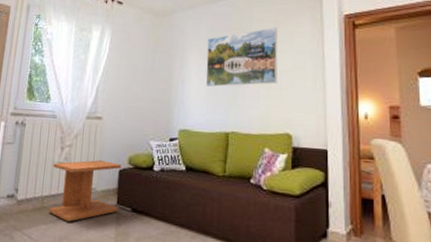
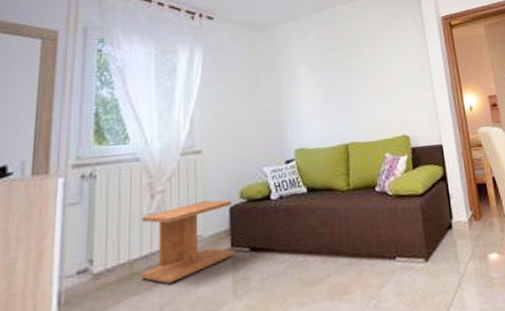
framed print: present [206,28,278,87] -> none [315,33,389,99]

